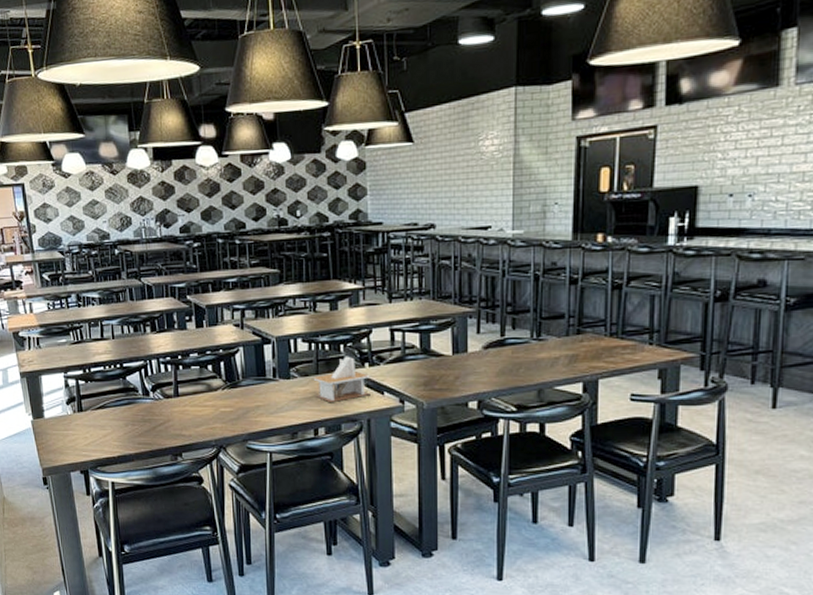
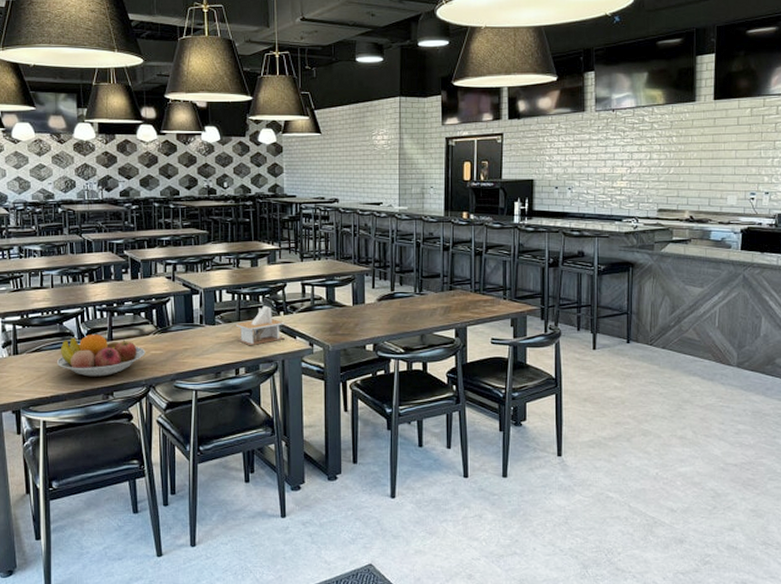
fruit bowl: none [123,390,214,436] -> present [57,335,146,377]

